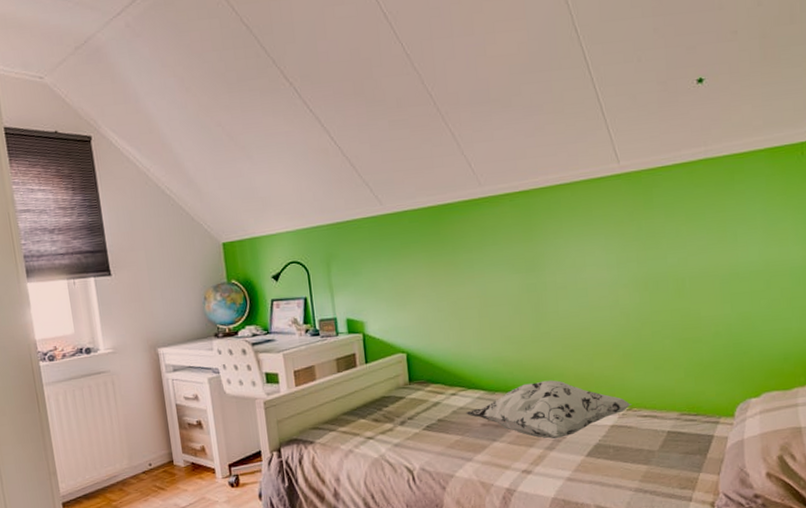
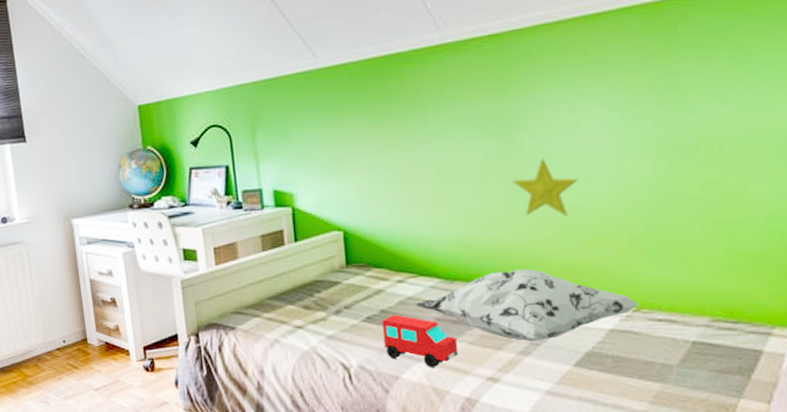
toy car: none [438,422,500,466] -> present [381,314,459,369]
decorative star: none [539,290,587,338] -> present [512,157,579,217]

